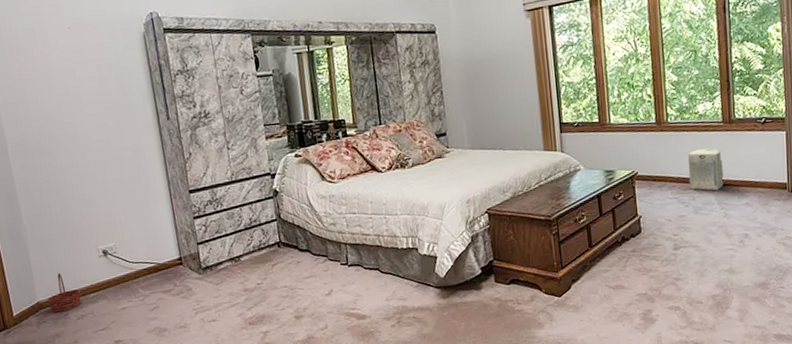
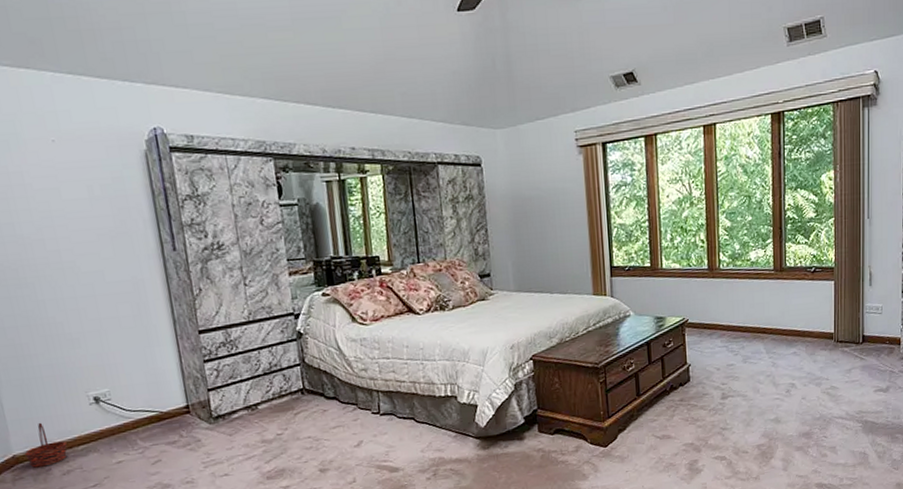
speaker: present [687,148,724,191] -> none [738,296,773,340]

